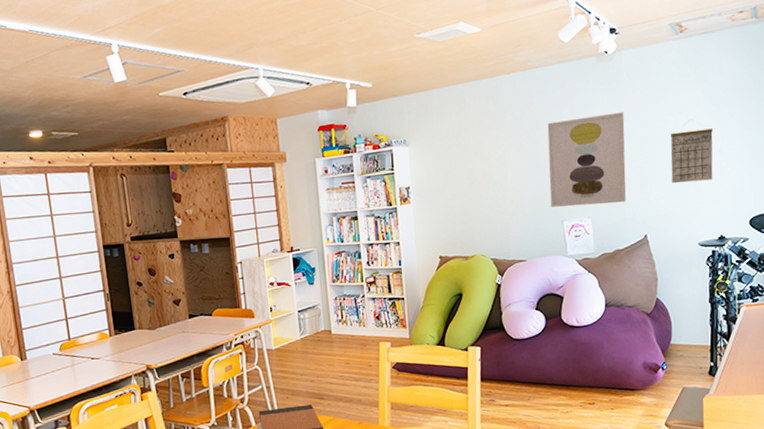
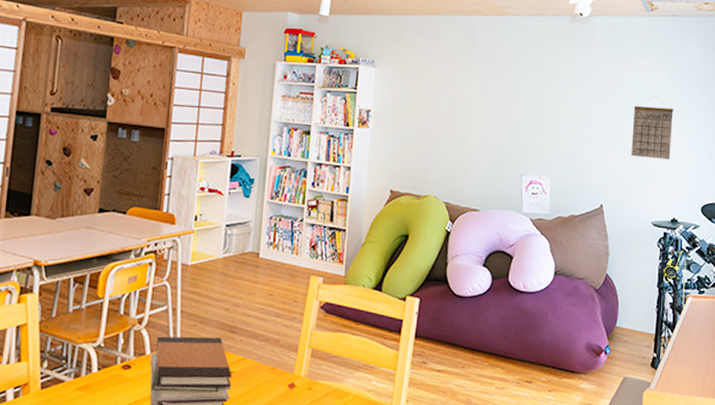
wall art: present [547,112,626,207] -> none [511,71,592,167]

